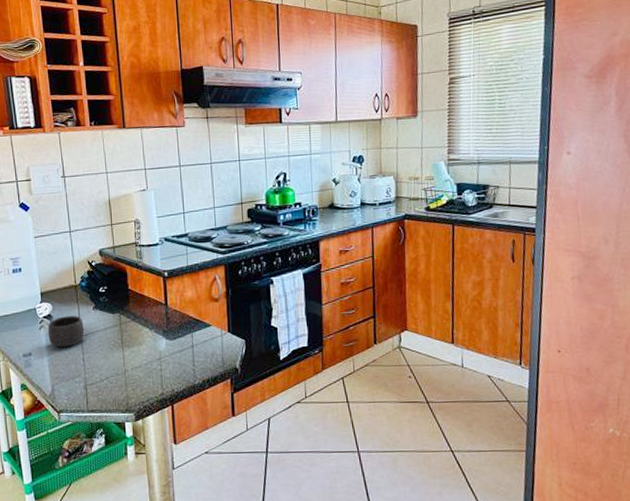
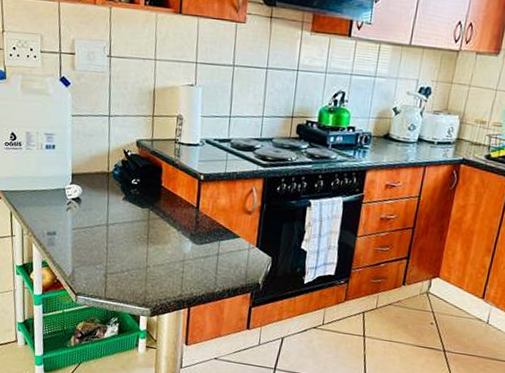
mug: present [48,316,85,348] -> none [74,201,112,234]

